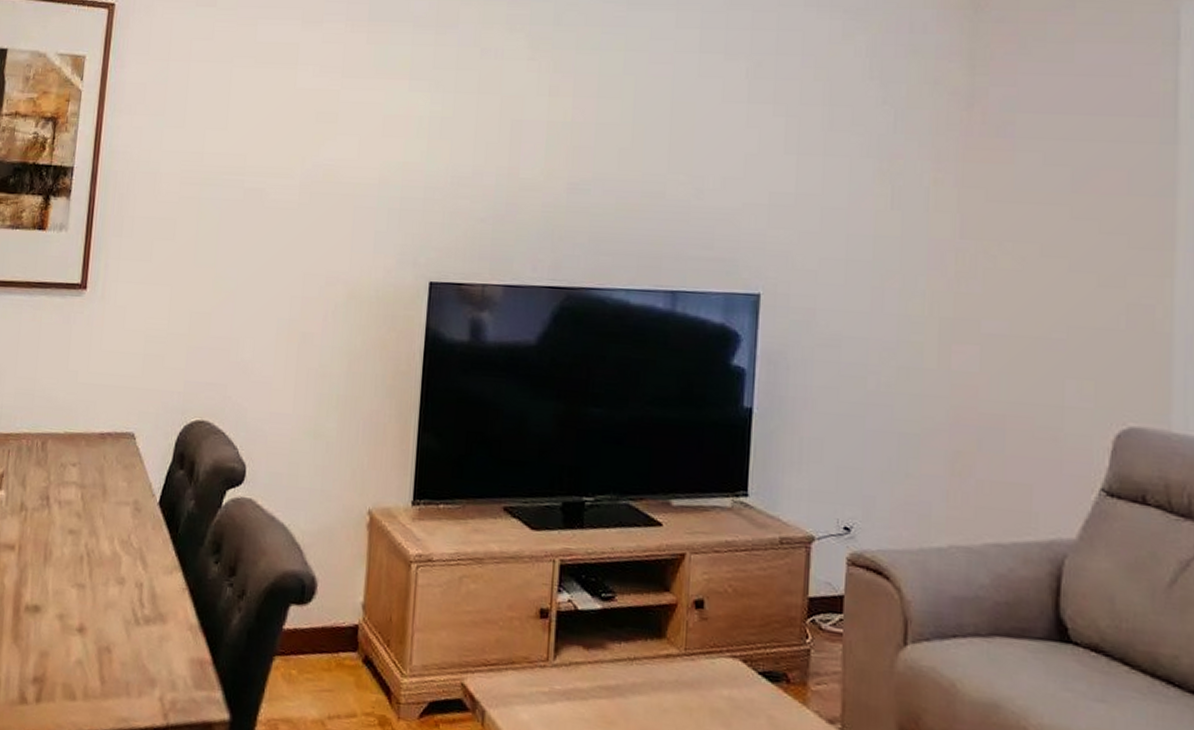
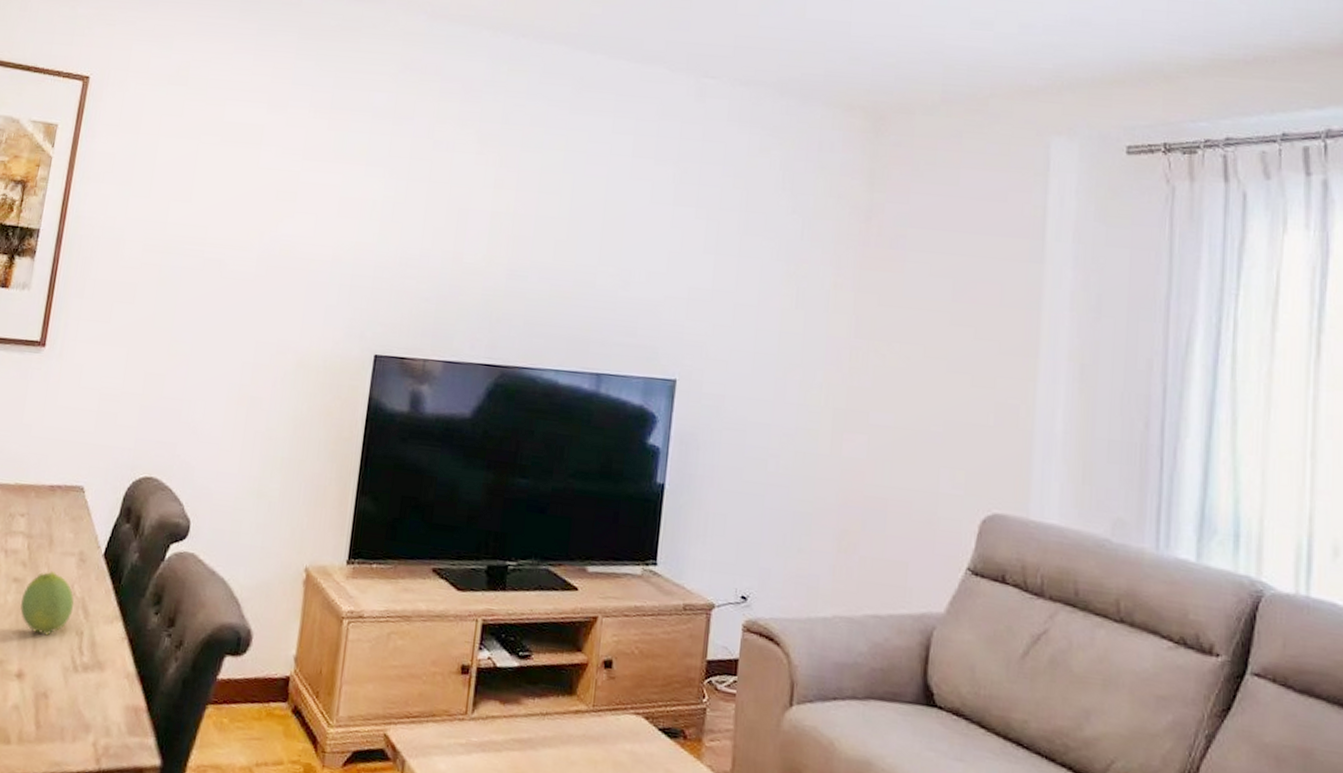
fruit: none [78,521,132,588] -> present [20,571,75,636]

